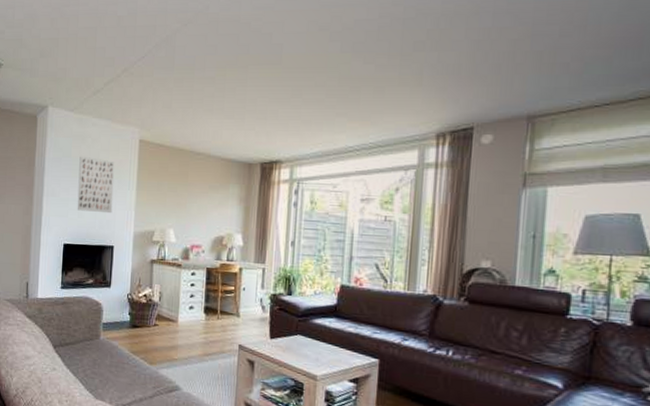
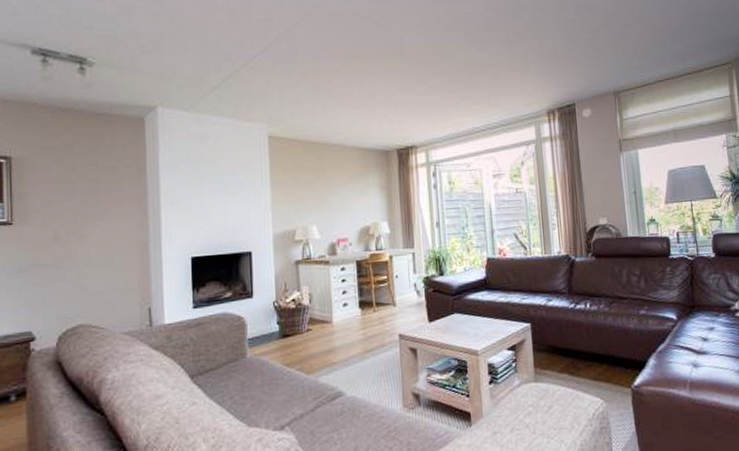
wall art: present [77,156,115,214] -> none [201,158,246,218]

